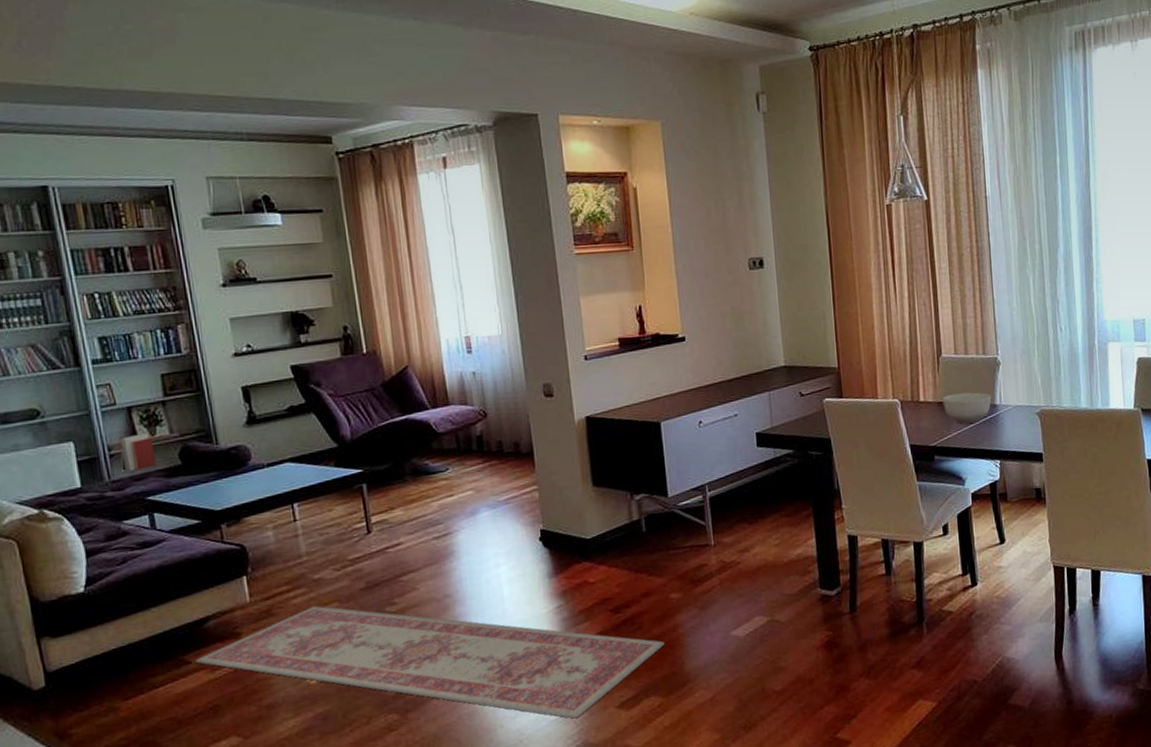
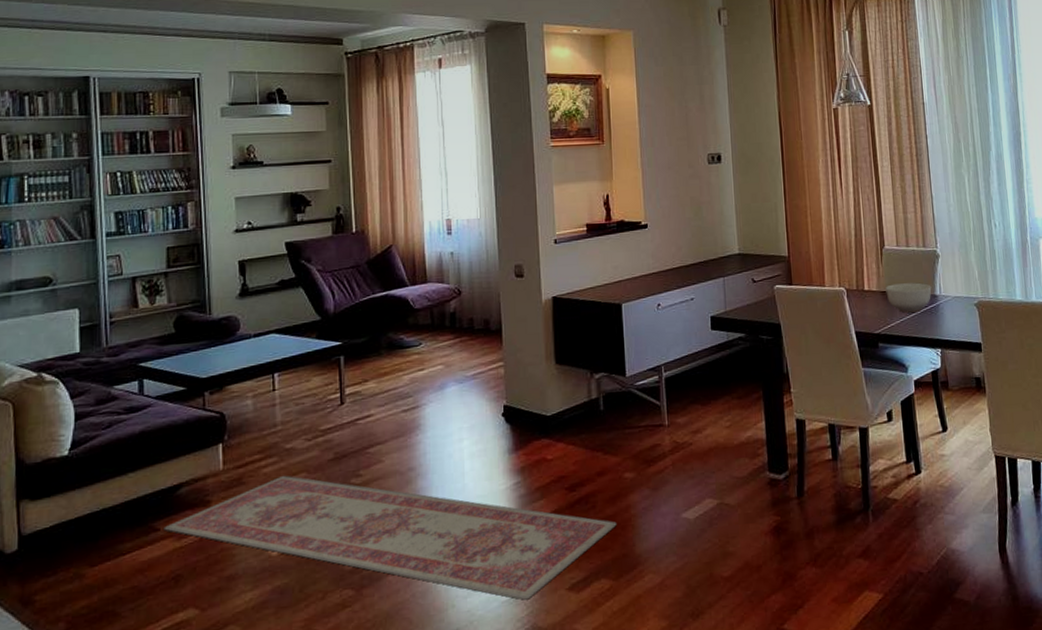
books: present [120,433,155,471] -> none [118,302,151,338]

